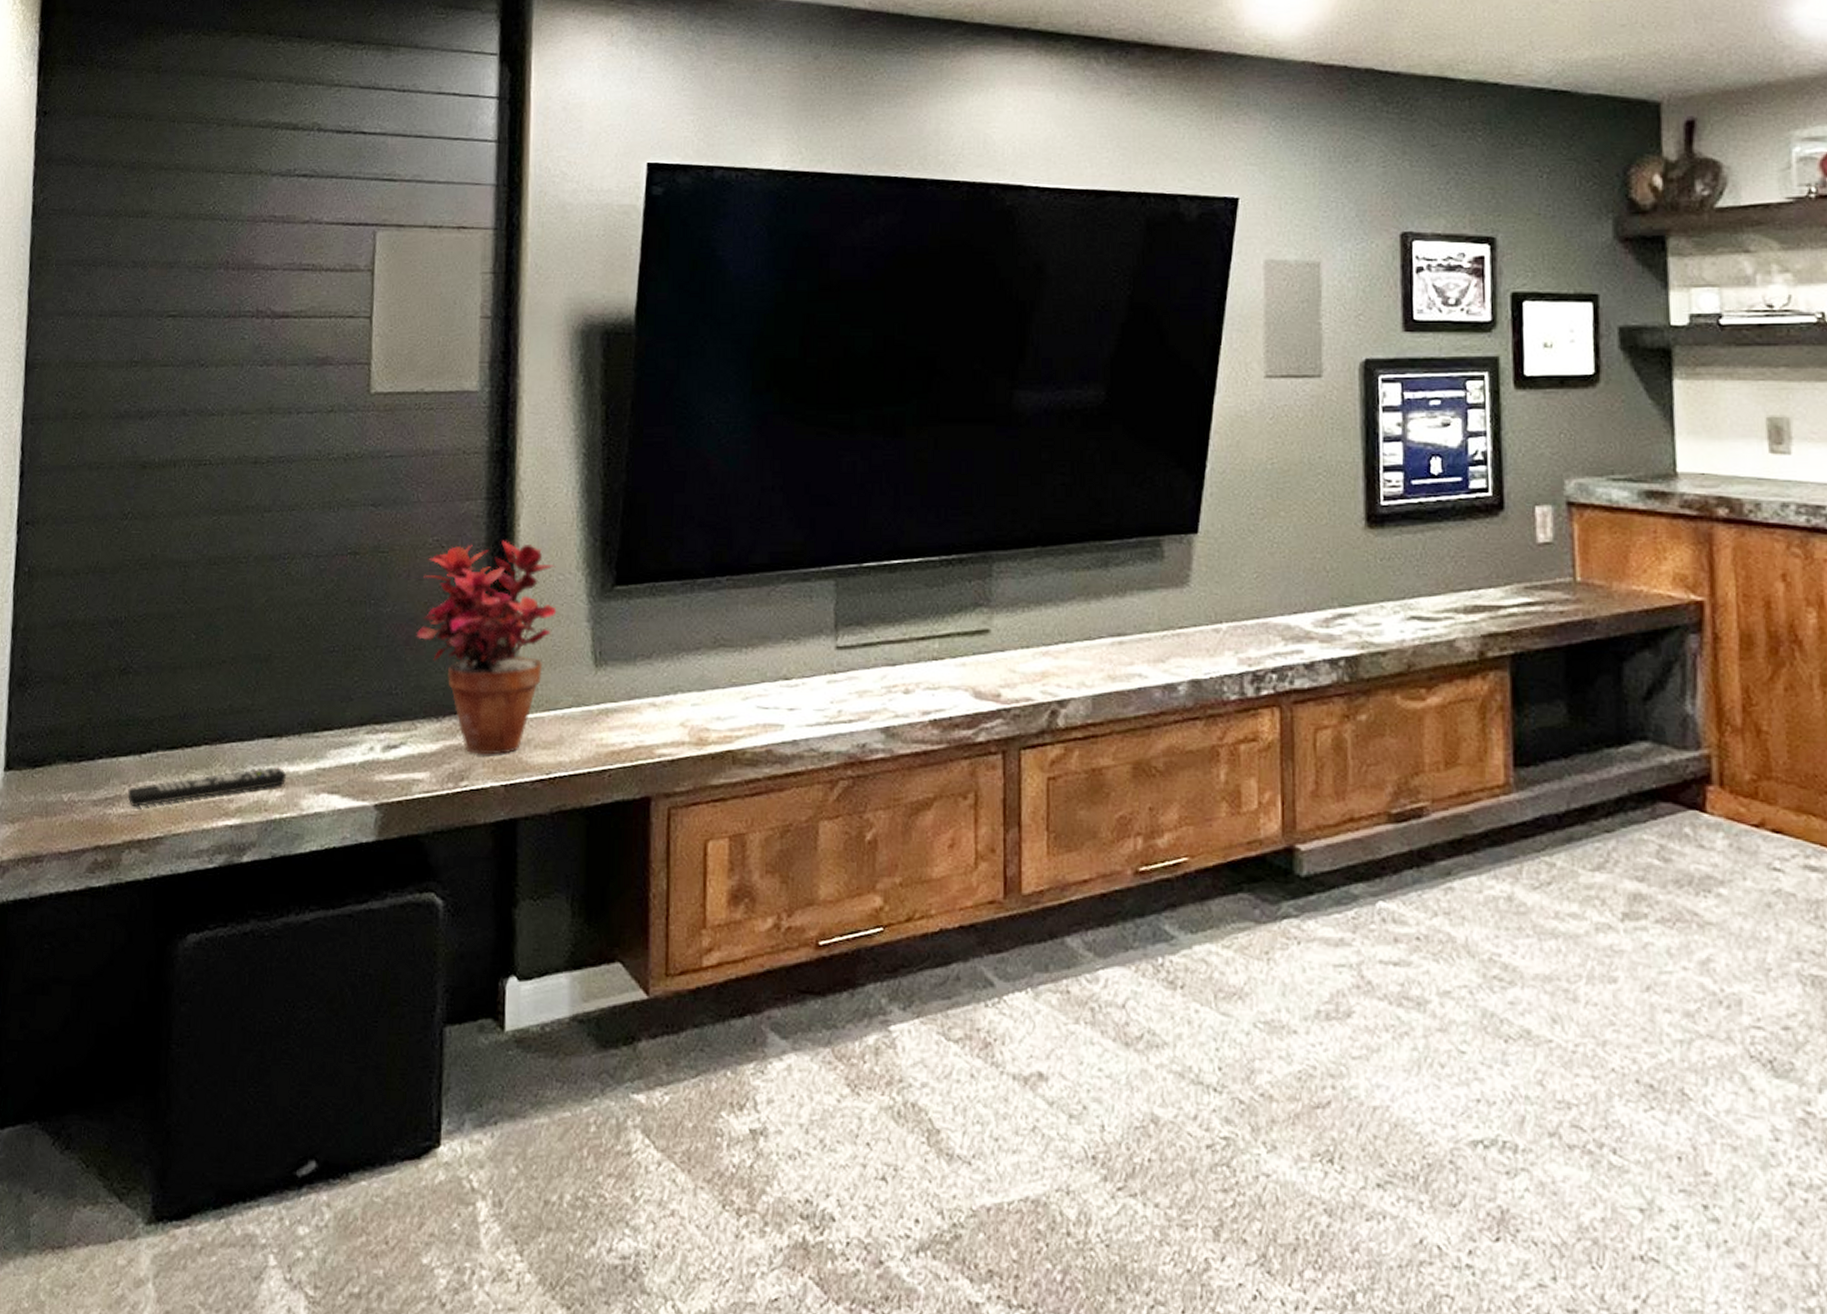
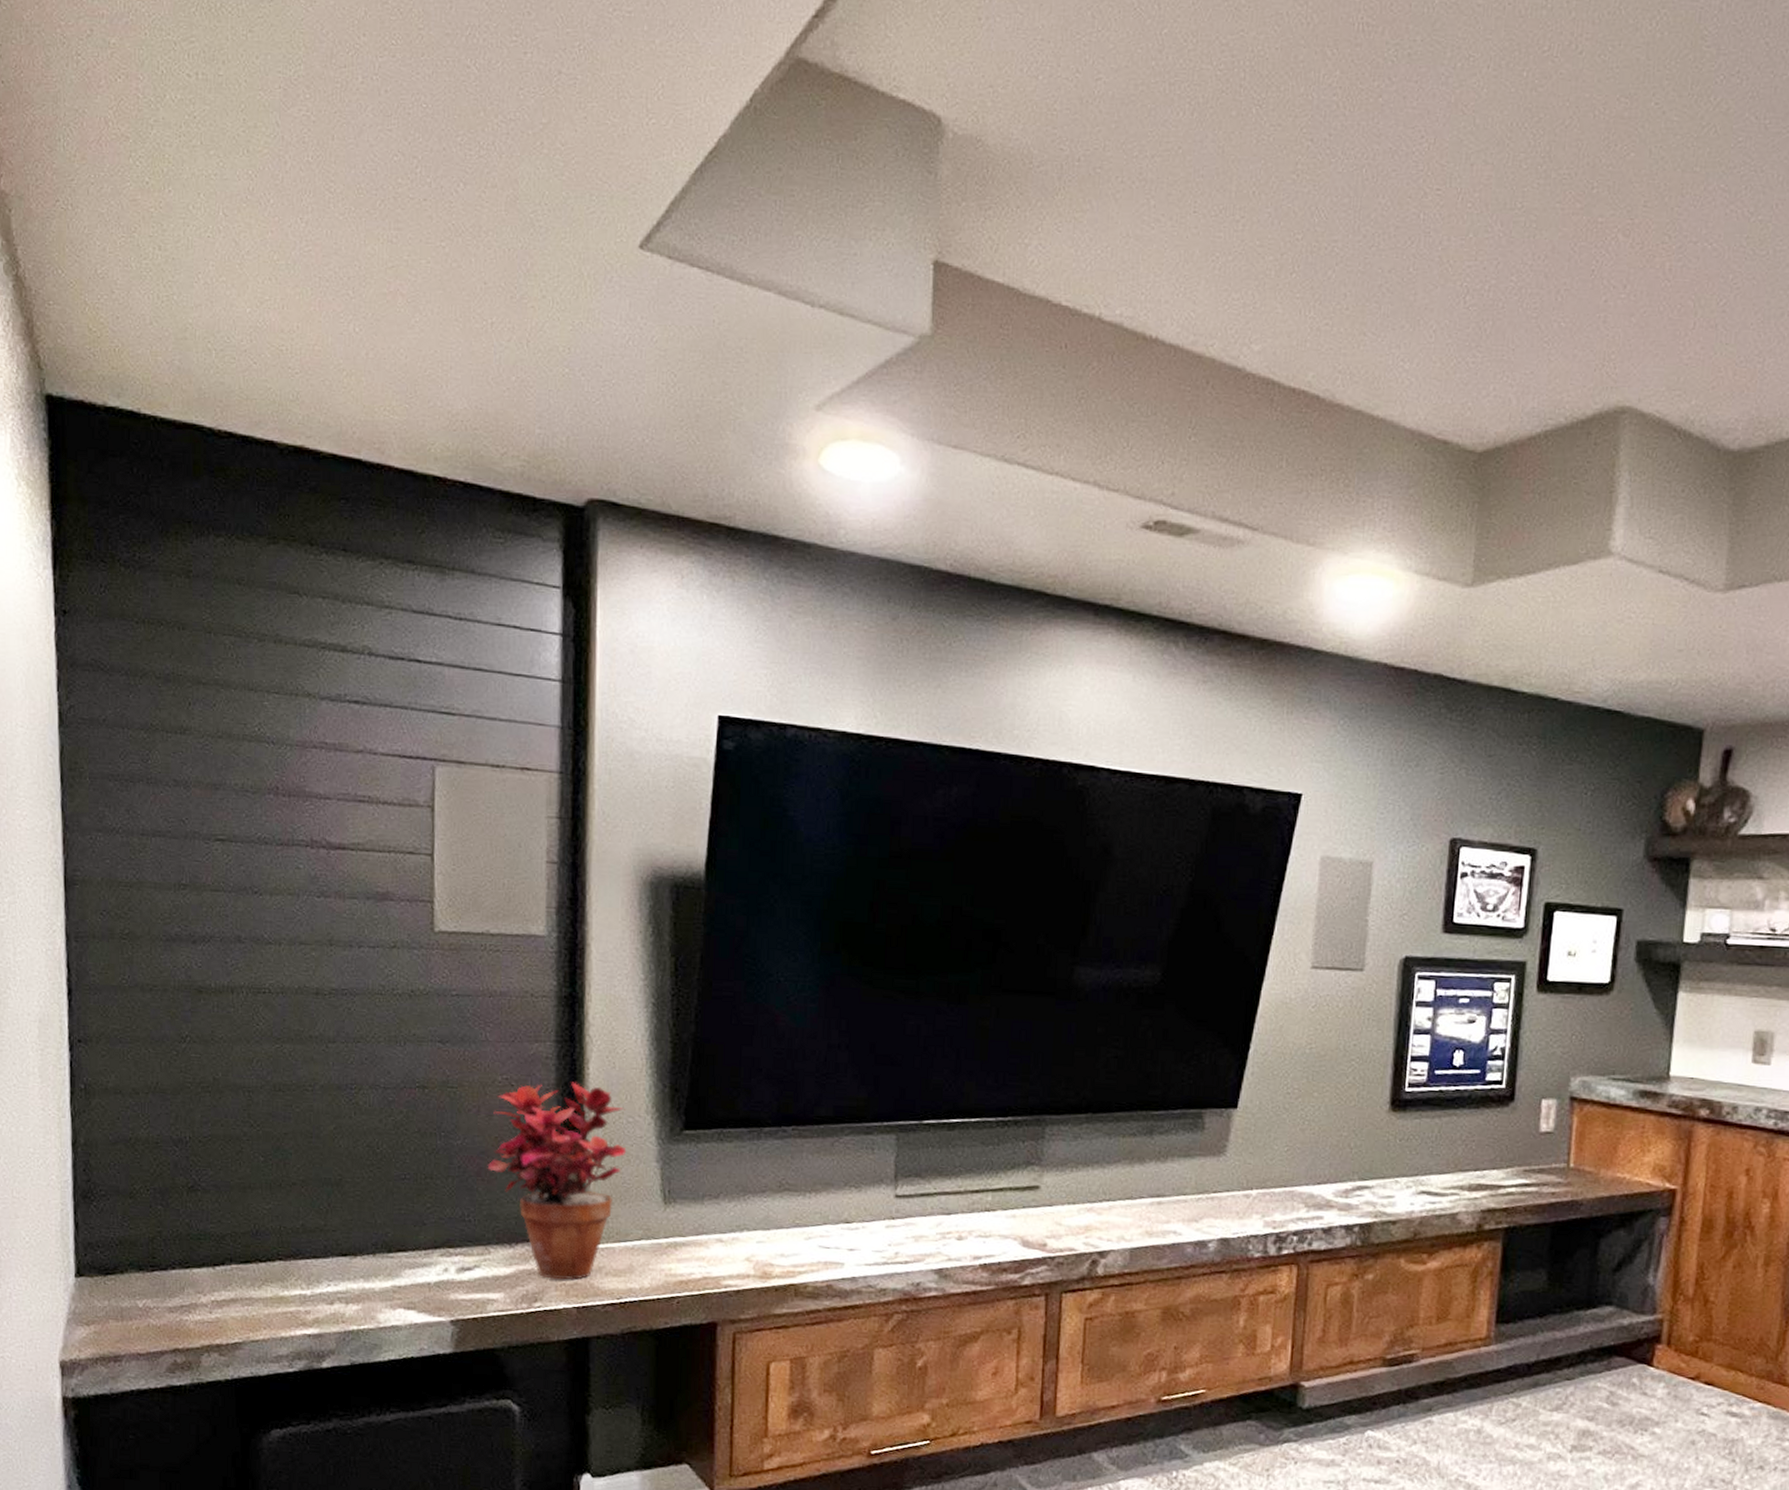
remote control: present [128,767,287,806] -> none [204,1283,363,1314]

